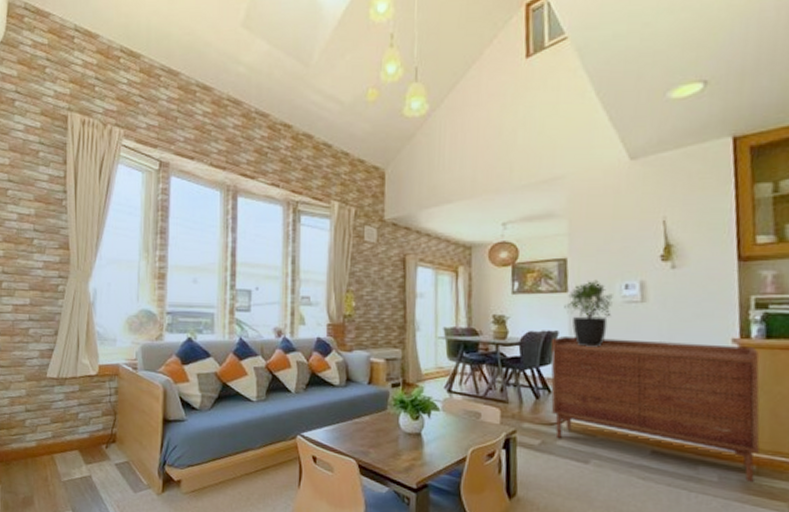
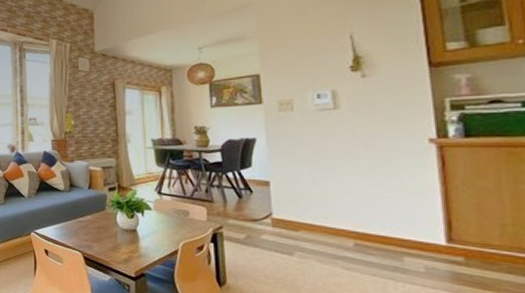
sideboard: present [551,335,760,482] -> none [251,142,467,273]
potted plant: present [564,279,613,347] -> none [260,91,306,151]

